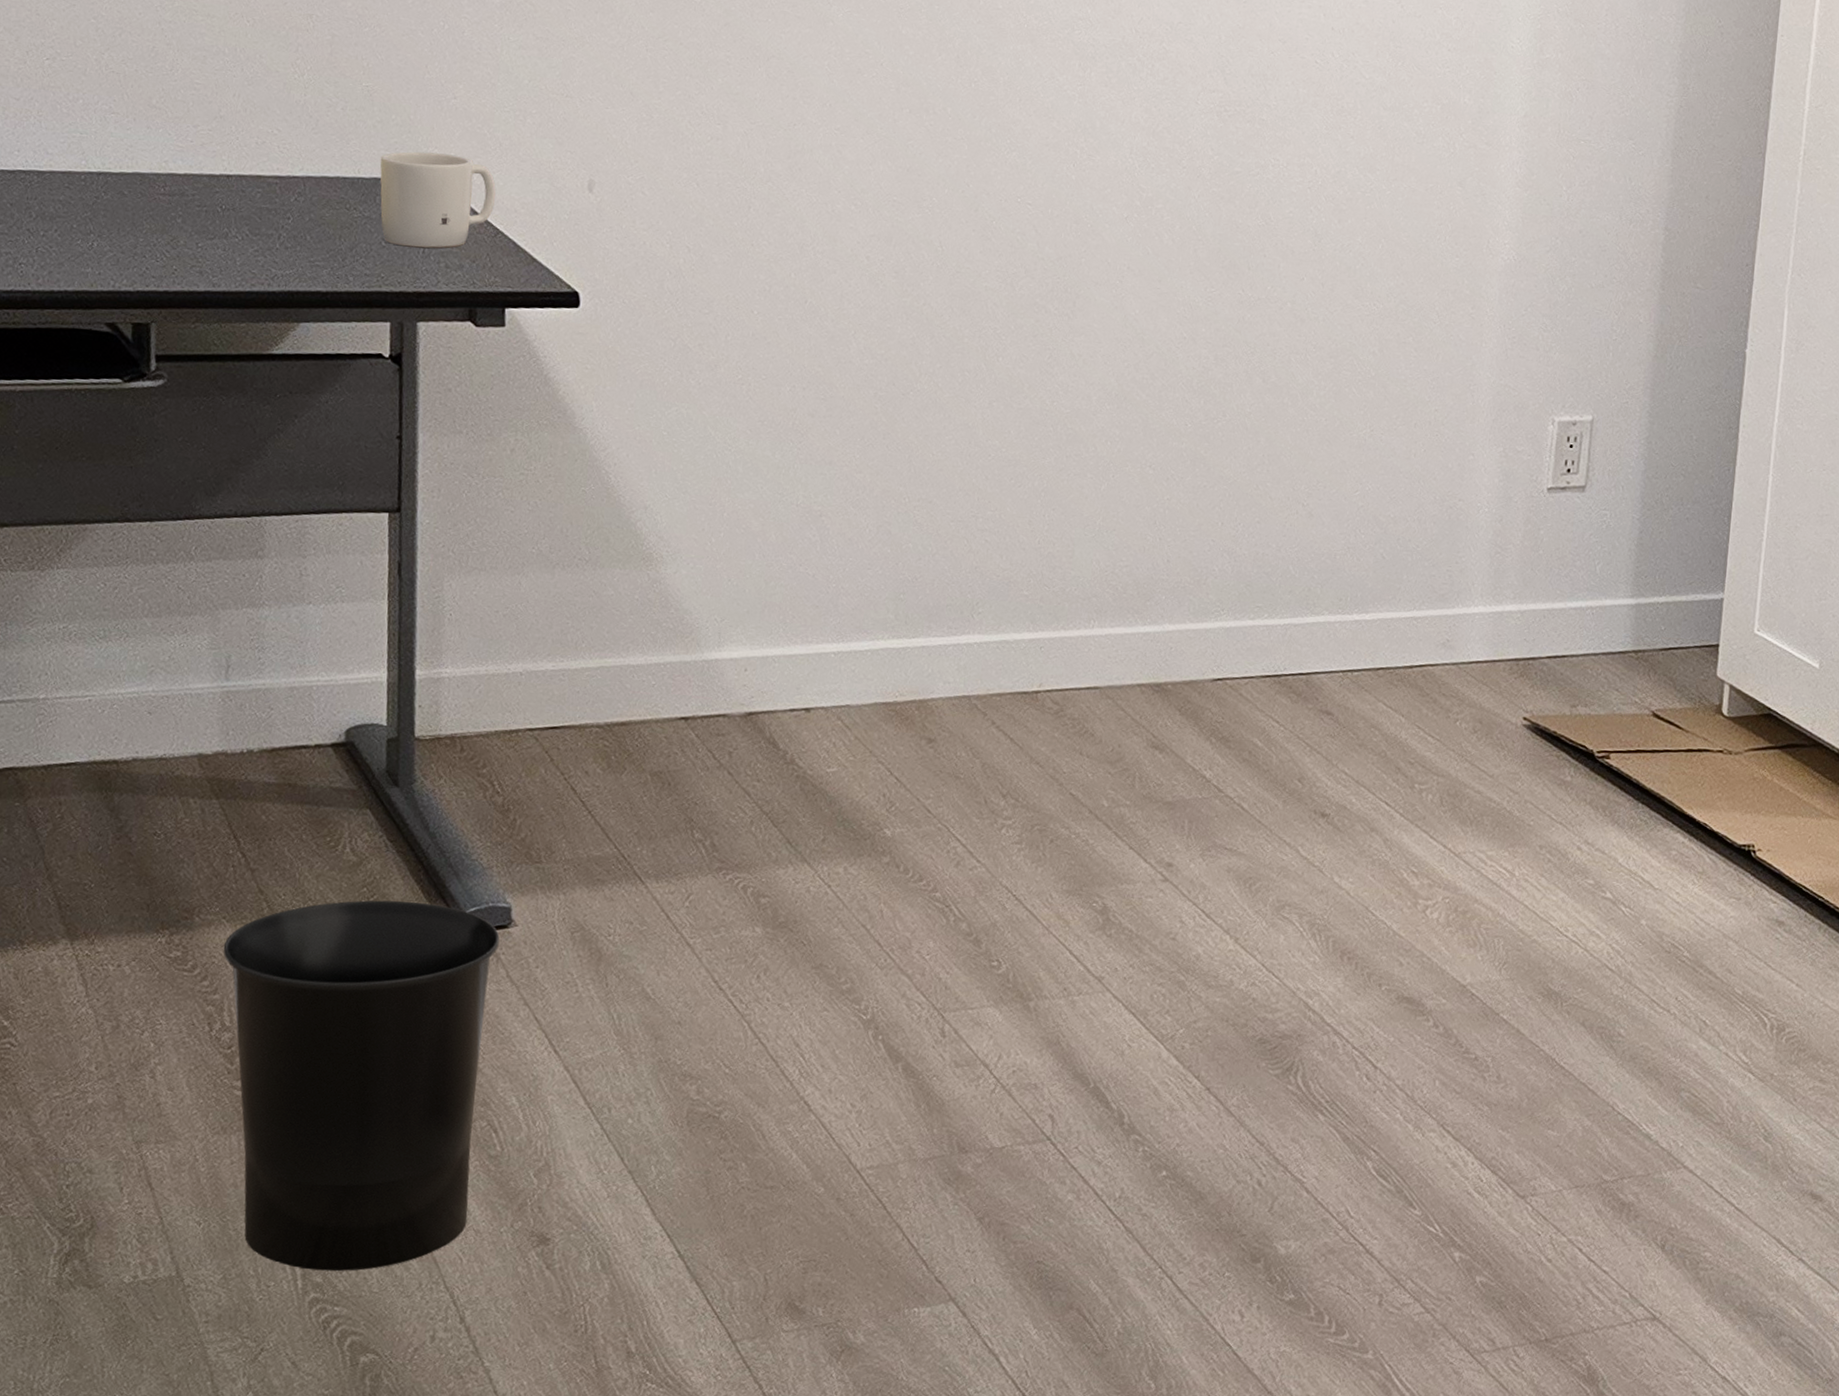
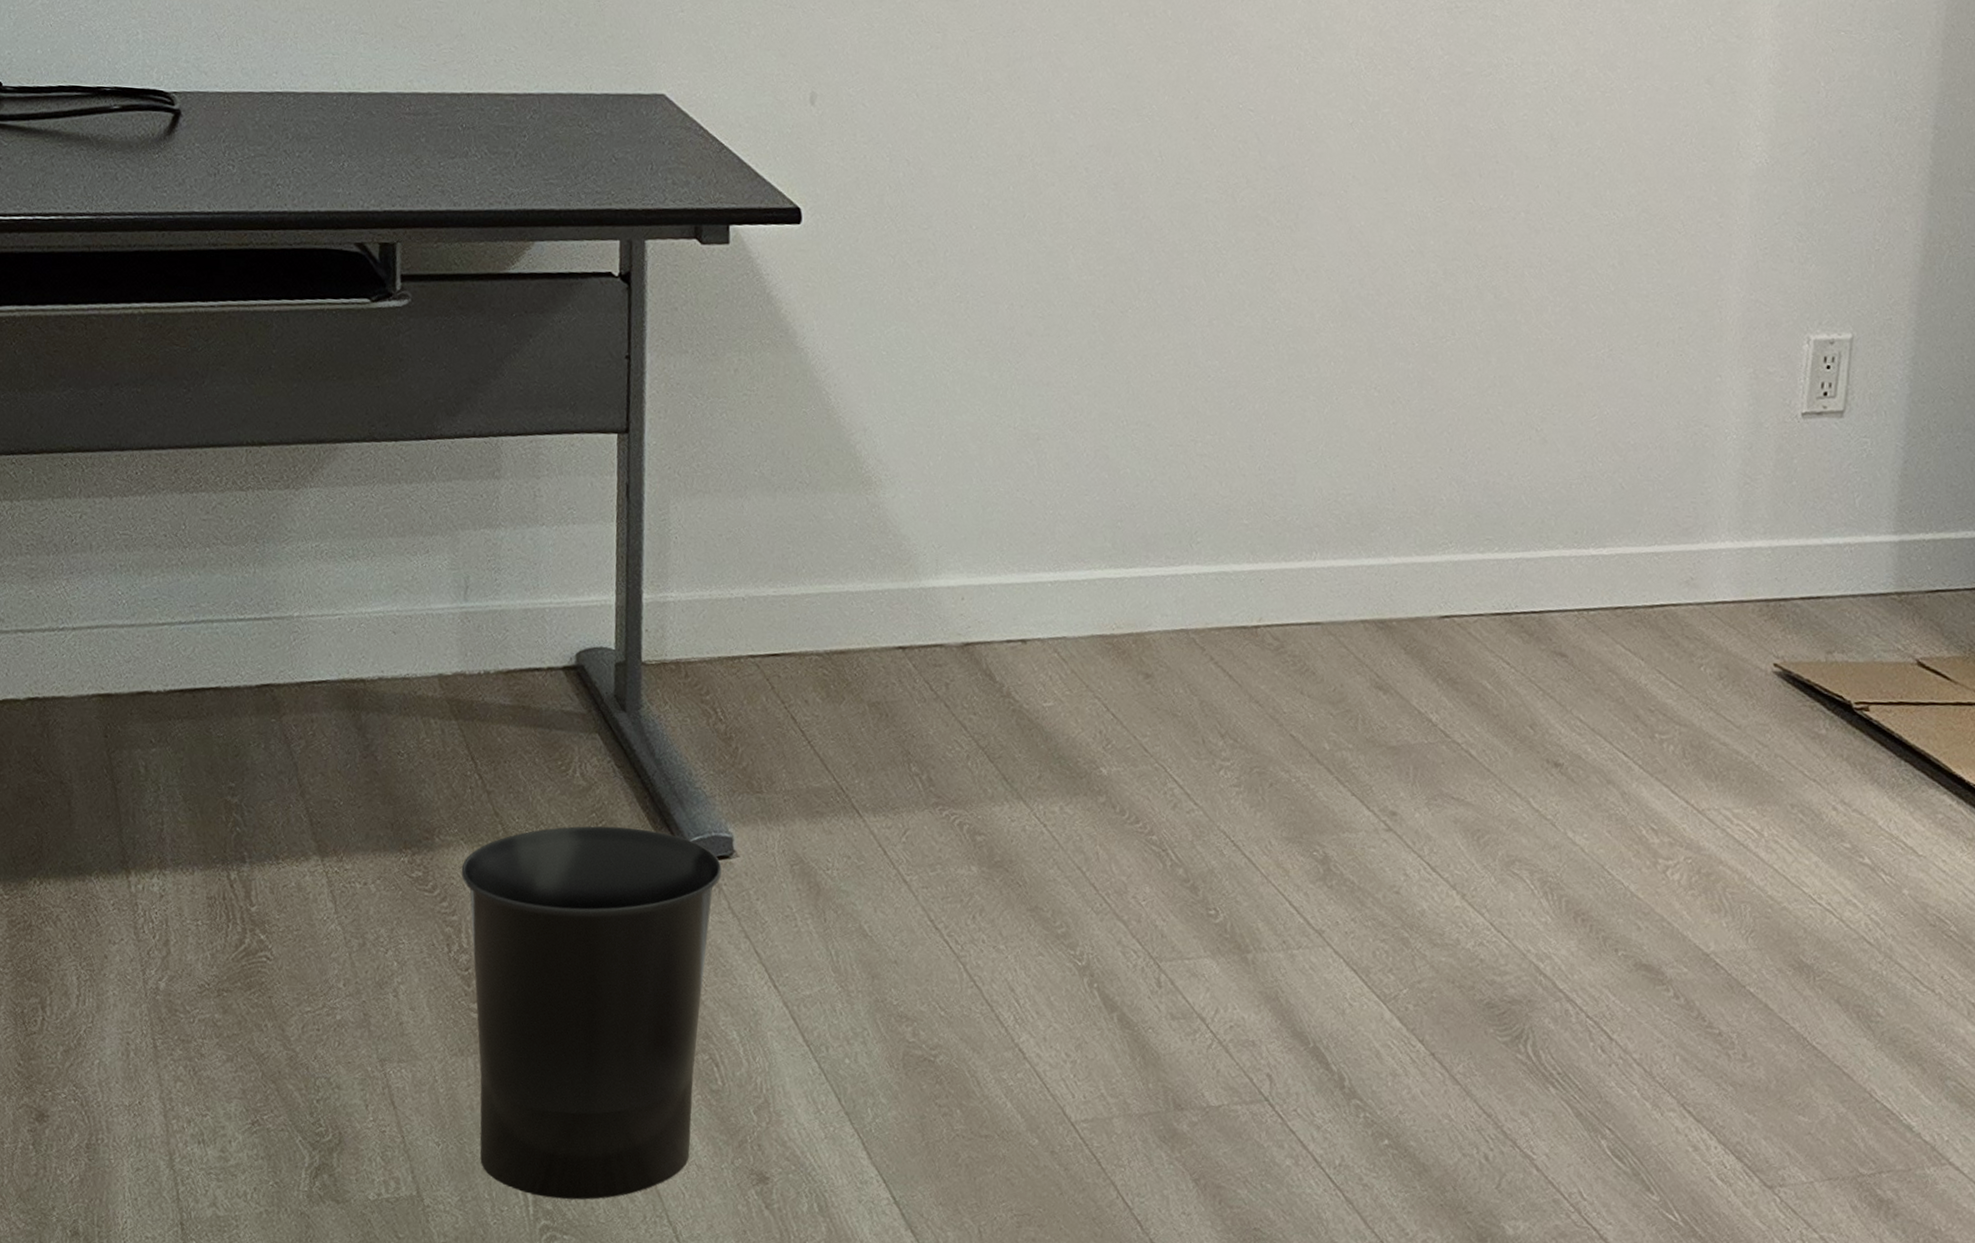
mug: present [379,151,496,250] -> none [610,66,722,166]

